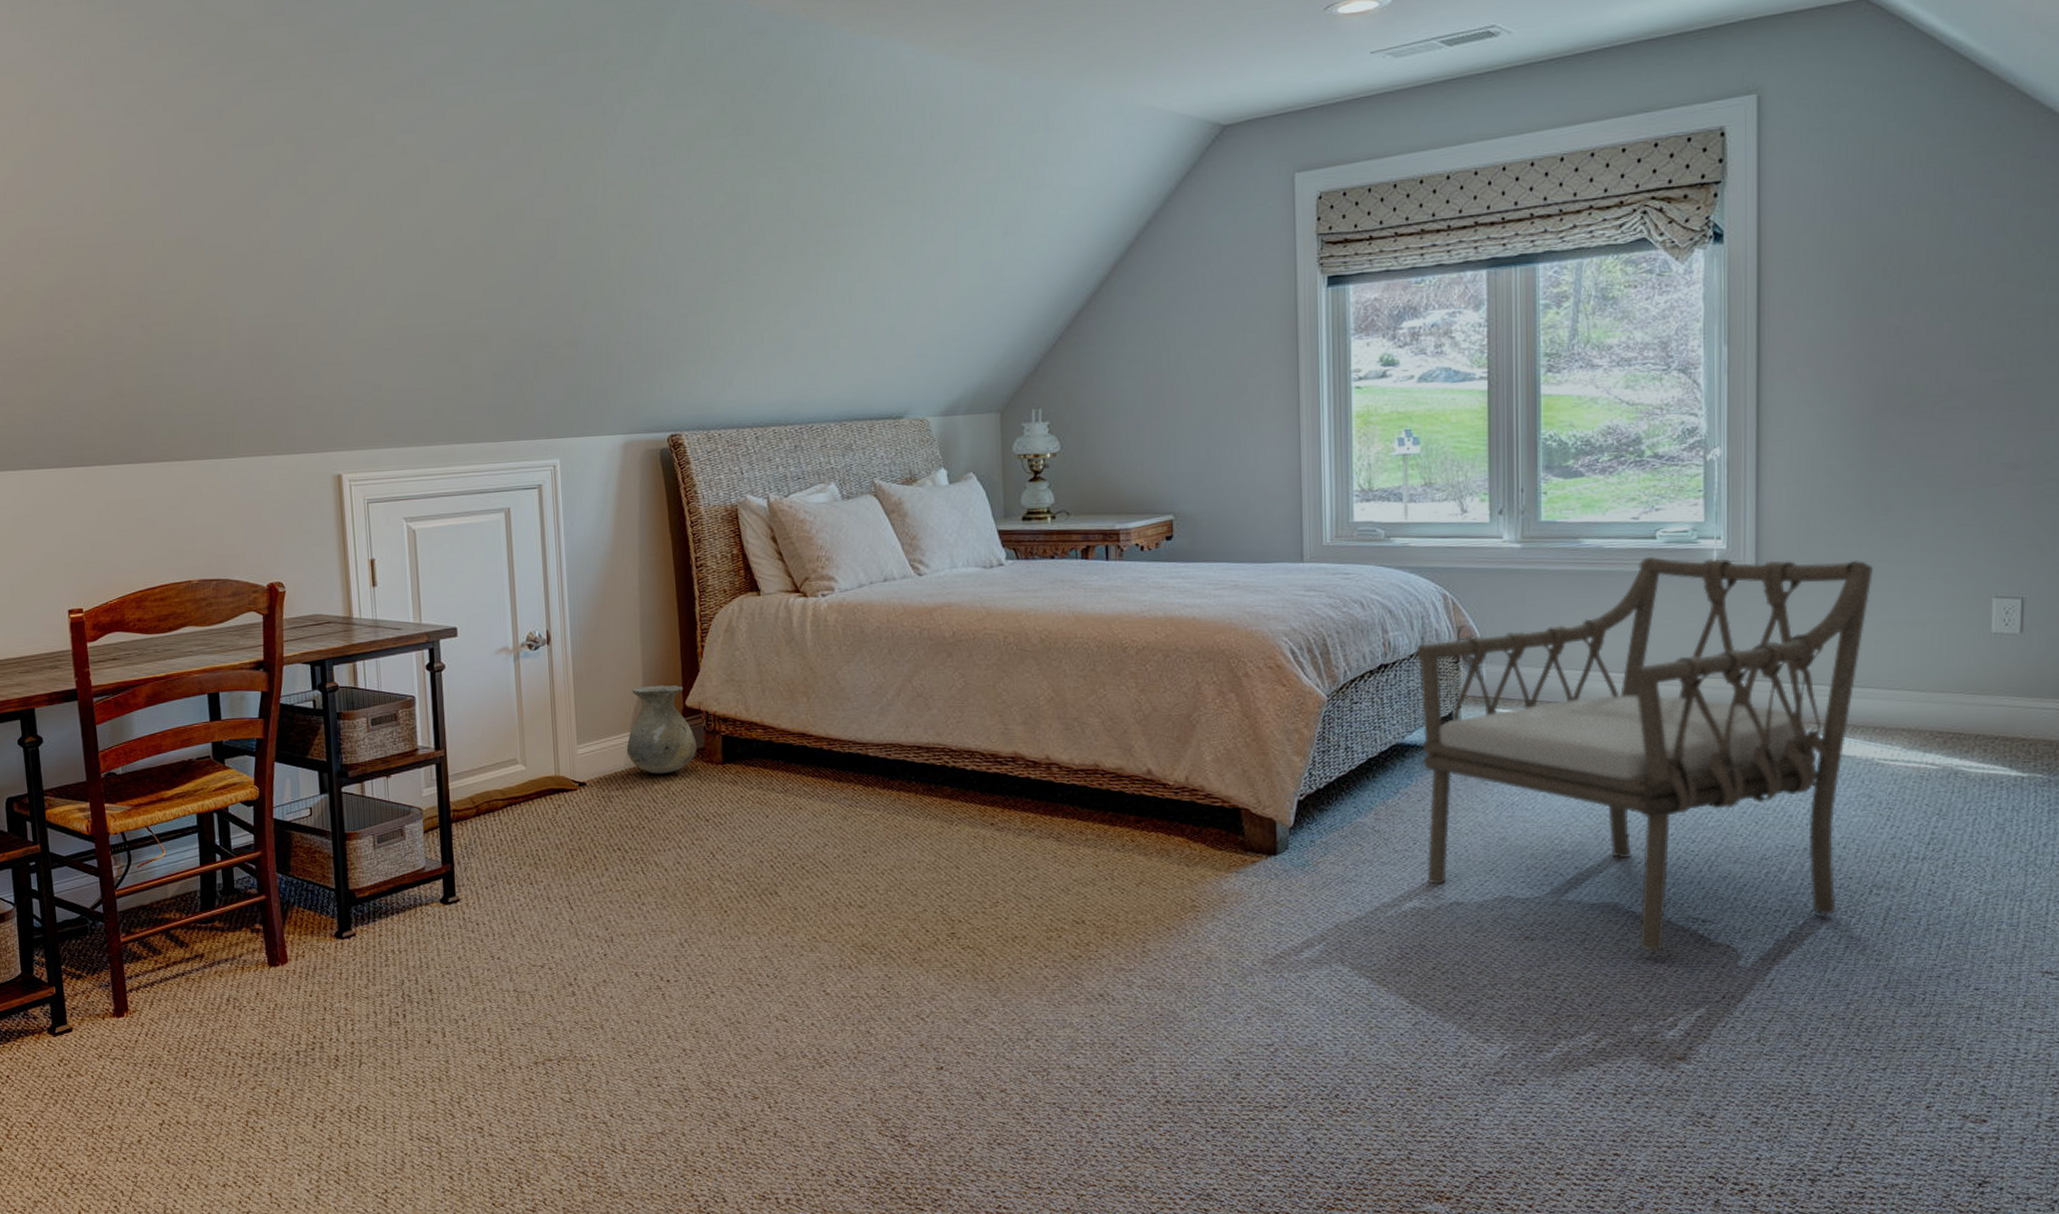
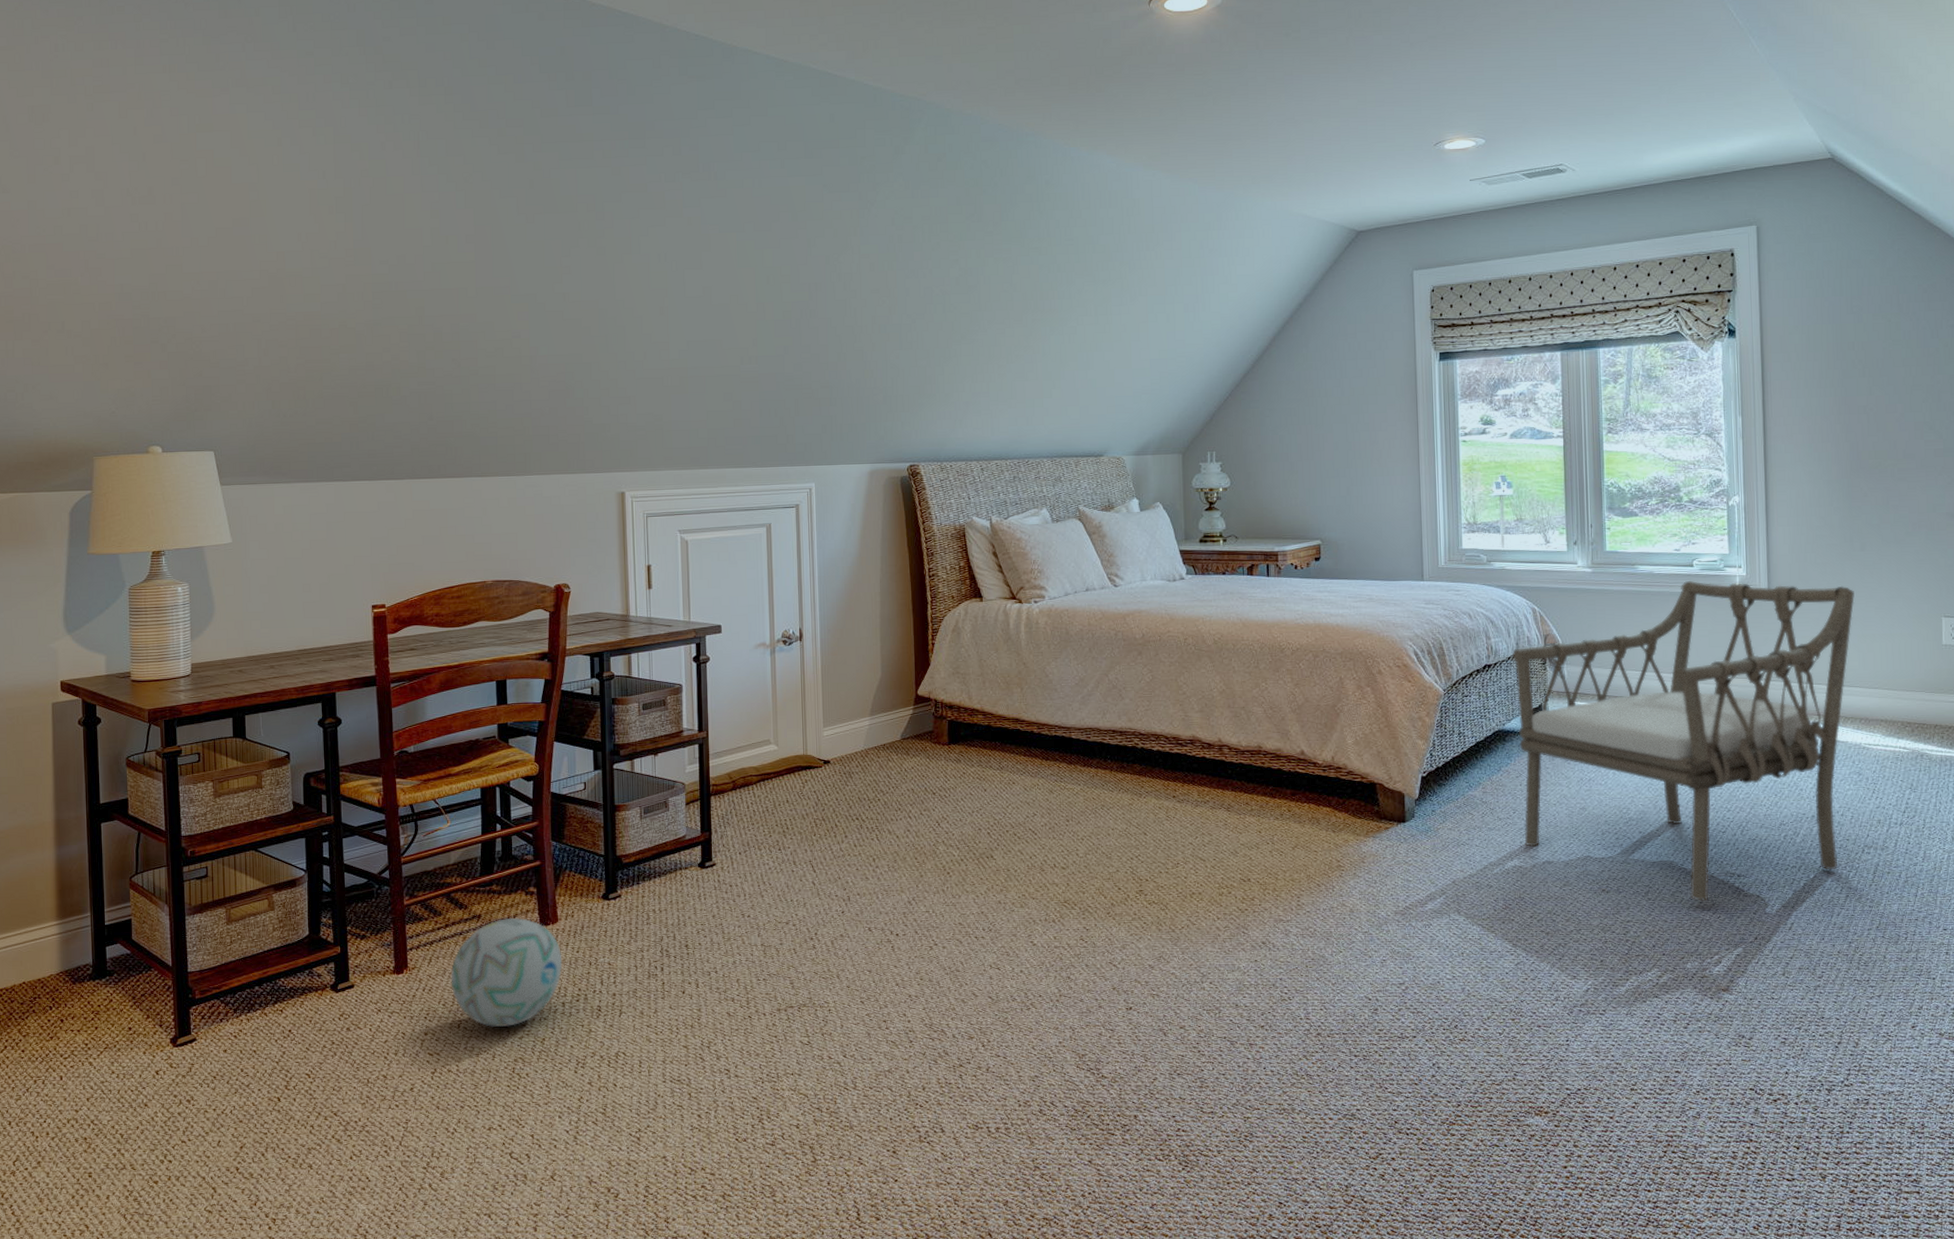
ball: none [174,957,295,1076] -> present [450,917,563,1027]
vase: present [626,685,697,774] -> none [866,676,927,754]

